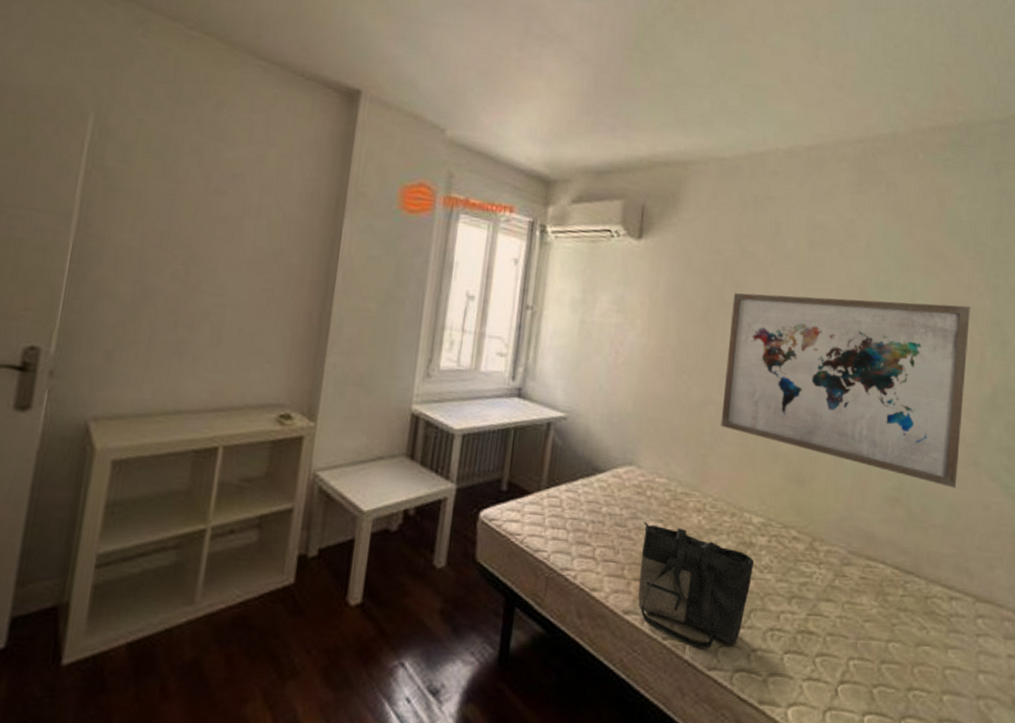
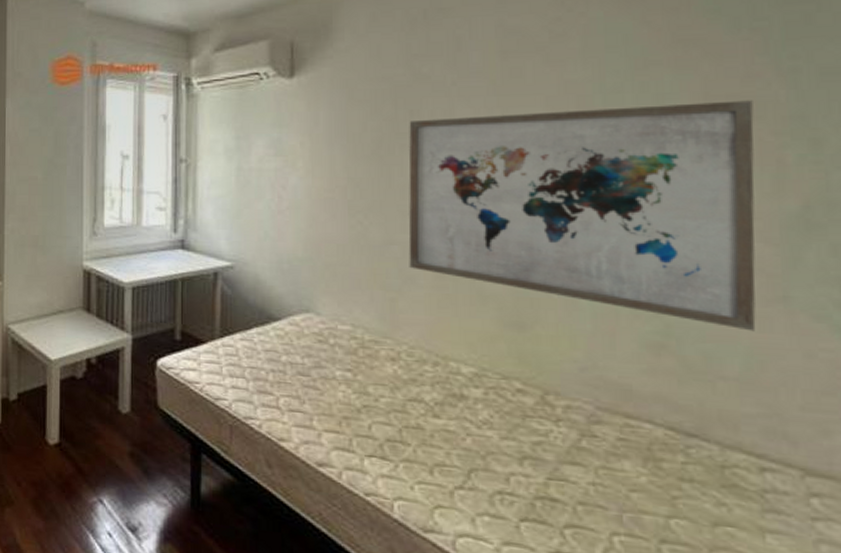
tote bag: present [638,522,755,650] -> none [329,371,469,510]

